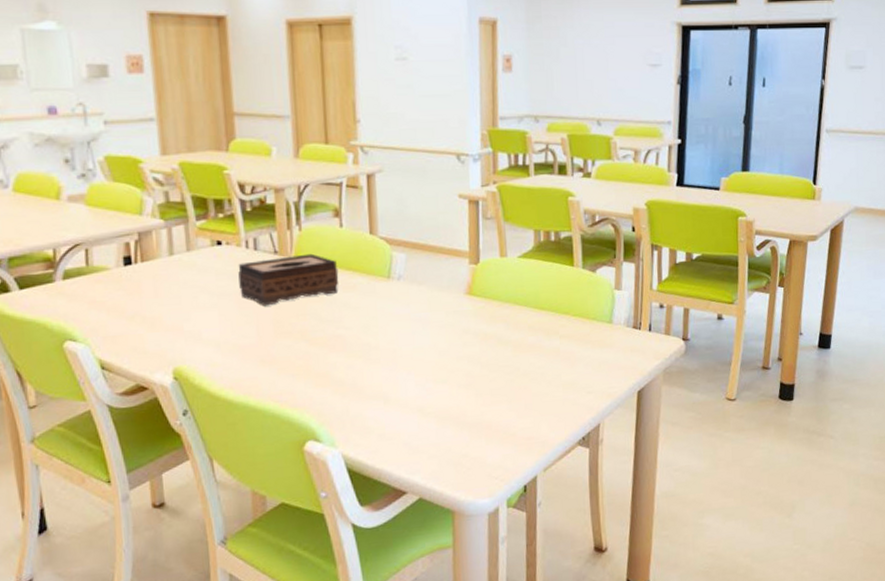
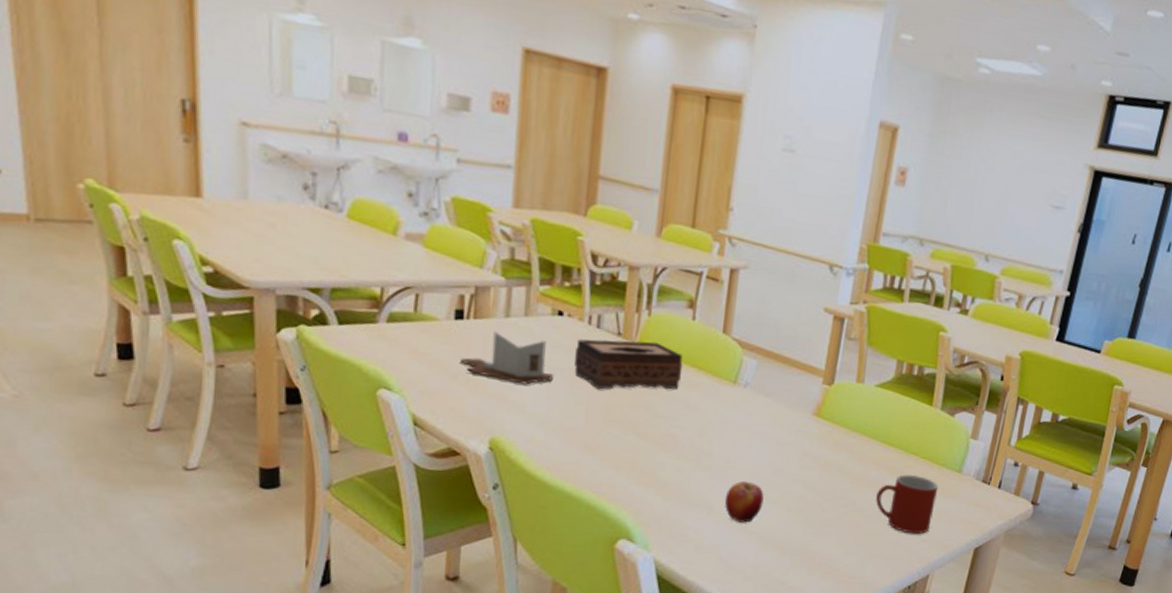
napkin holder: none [135,269,222,314] -> present [460,331,553,385]
apple: none [398,366,434,406] -> present [725,480,764,523]
mug: none [537,332,594,389] -> present [876,474,939,535]

